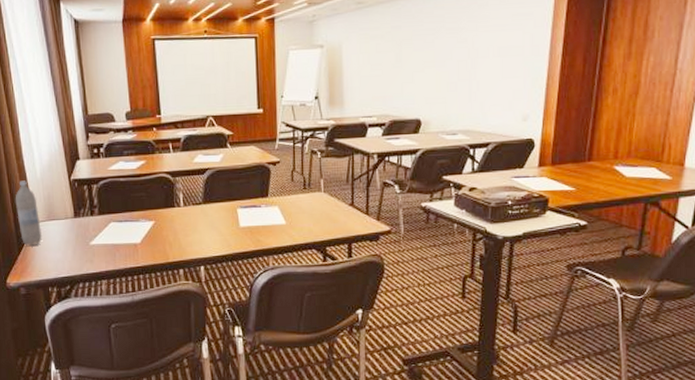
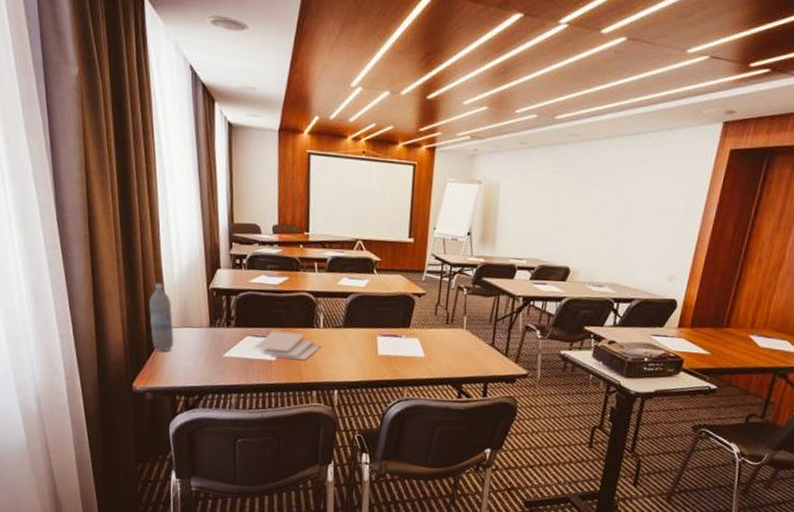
papers: none [118,213,184,241] -> present [253,330,322,361]

